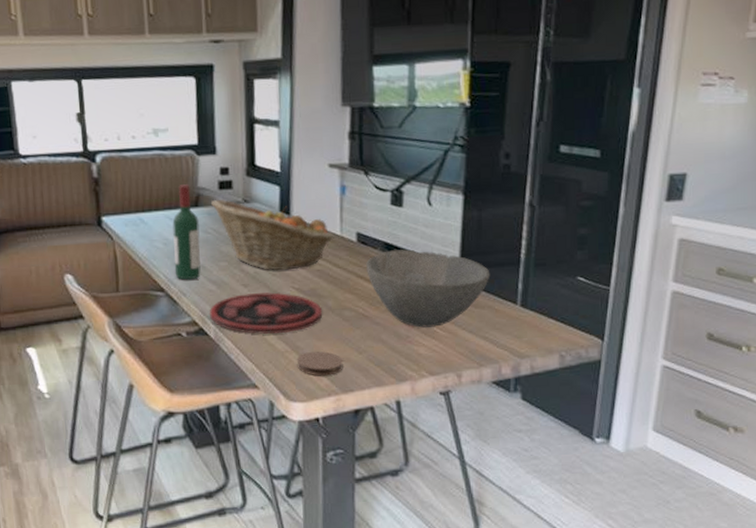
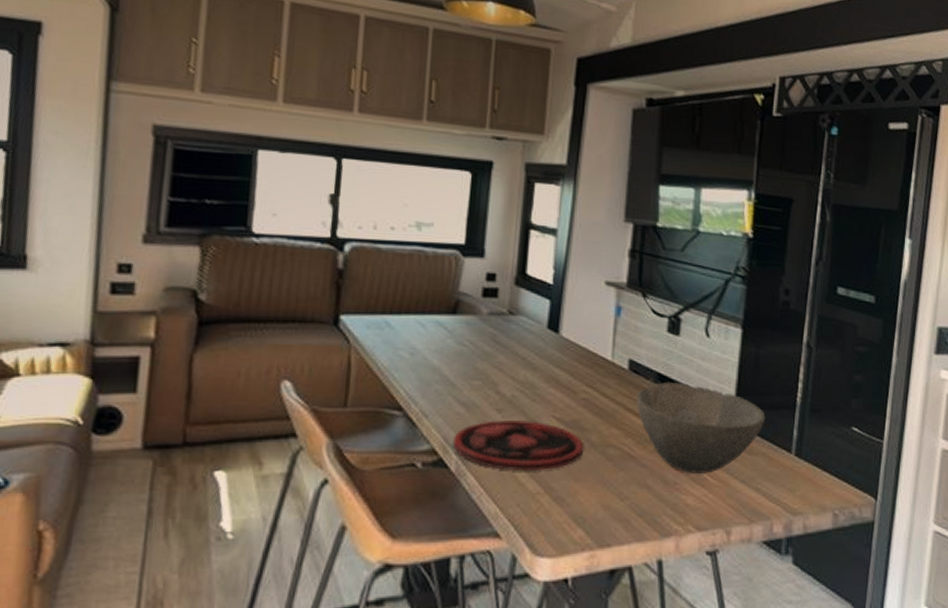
wine bottle: present [172,184,201,280] -> none [418,287,455,399]
fruit basket: present [211,199,334,271] -> none [472,307,605,396]
coaster: present [296,351,343,376] -> none [548,496,602,526]

